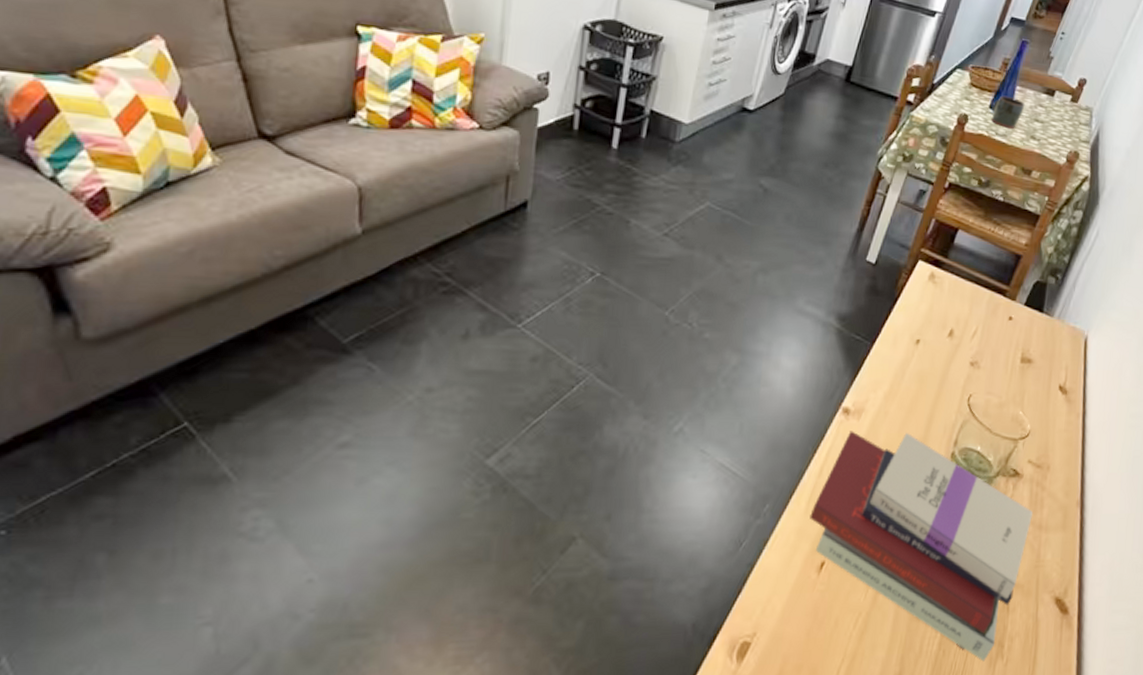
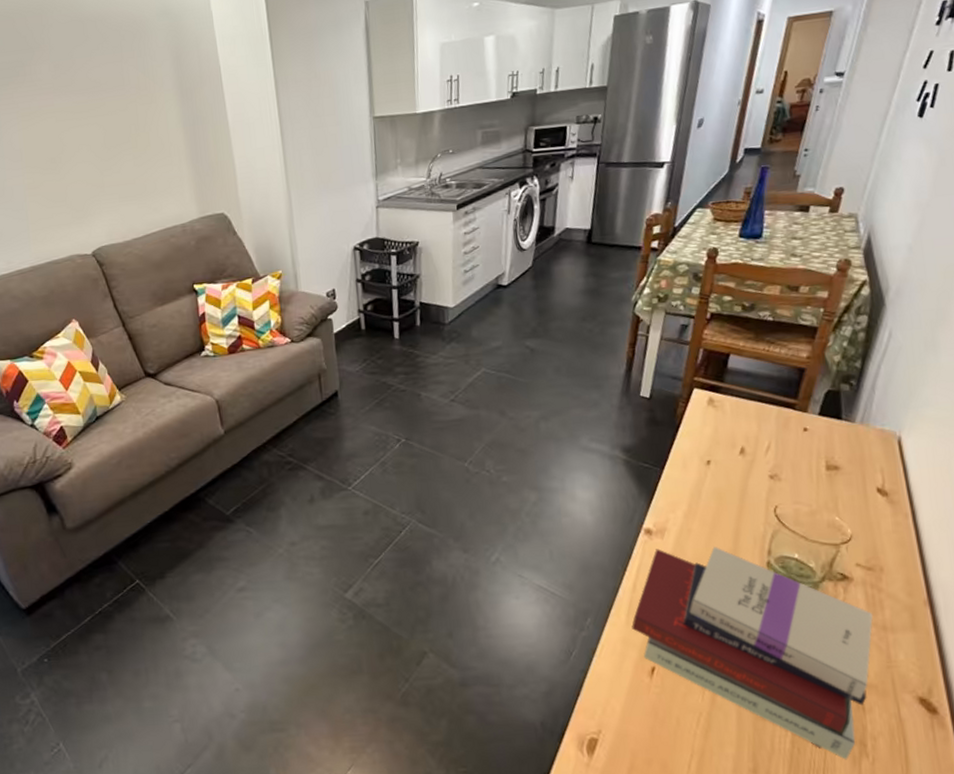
mug: present [991,95,1025,129] -> none [742,222,778,252]

